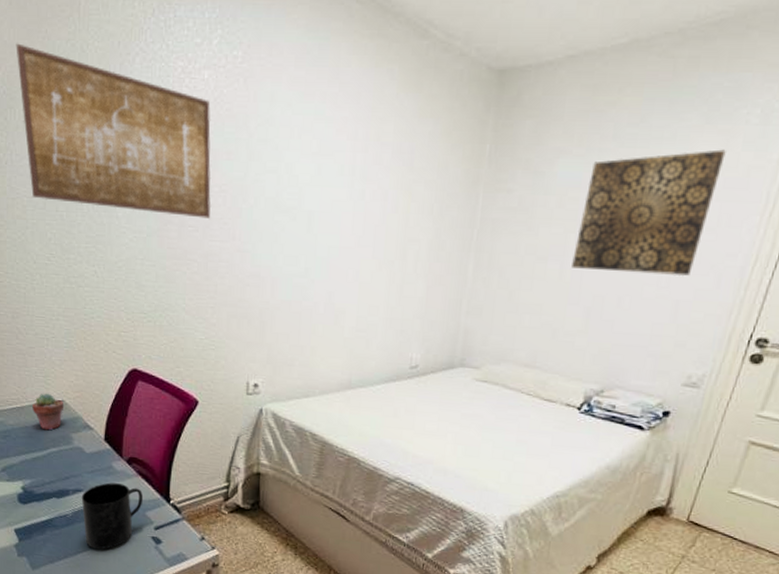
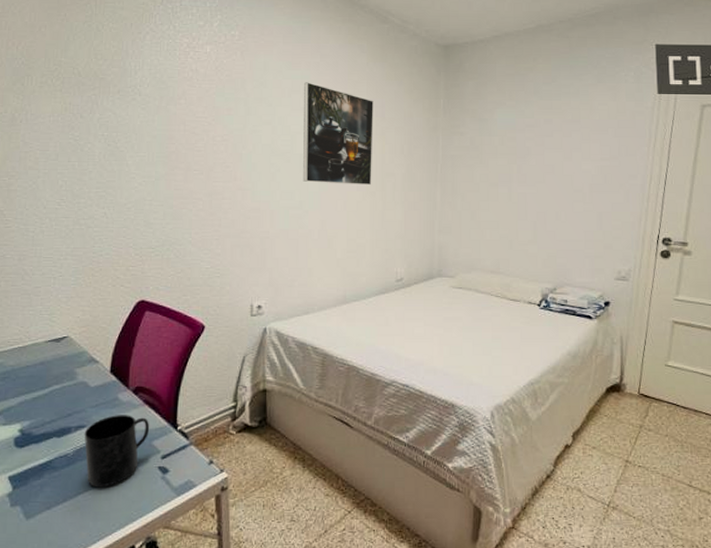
wall art: present [16,43,212,219] -> none [36,24,215,163]
potted succulent: present [32,393,65,431] -> none [35,330,70,368]
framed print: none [310,119,401,253] -> present [303,82,373,186]
wall art: present [571,149,726,277] -> none [517,100,616,194]

